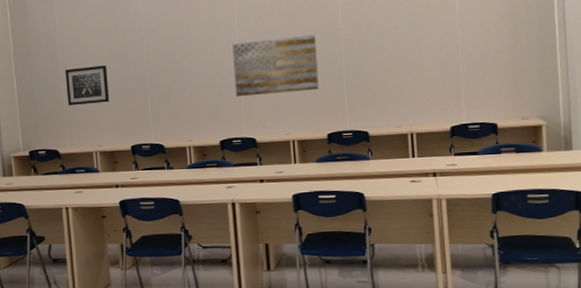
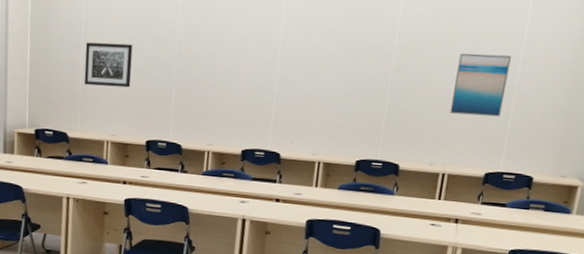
wall art: present [232,34,319,97] -> none [267,42,366,111]
wall art: none [401,22,452,79] -> present [449,53,511,117]

